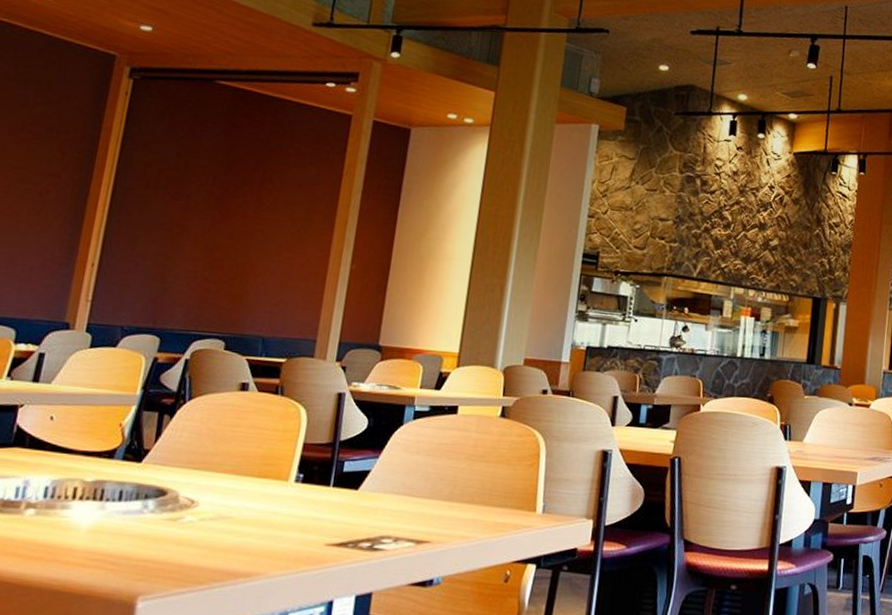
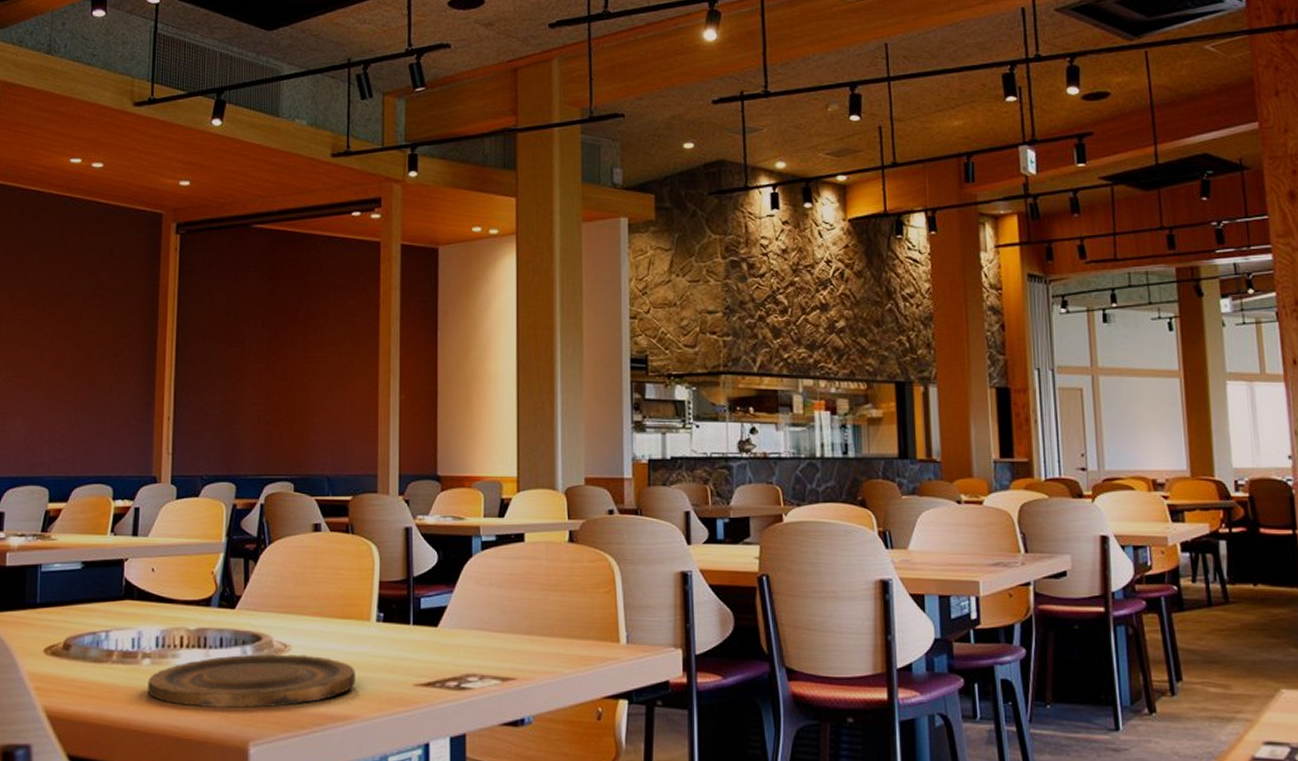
plate: none [27,509,266,563] -> present [148,654,355,708]

